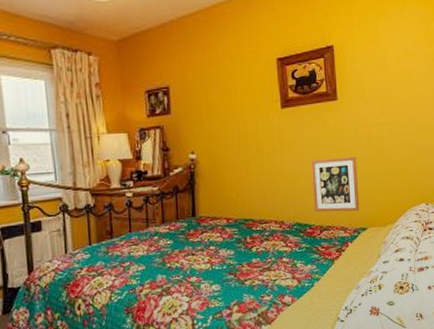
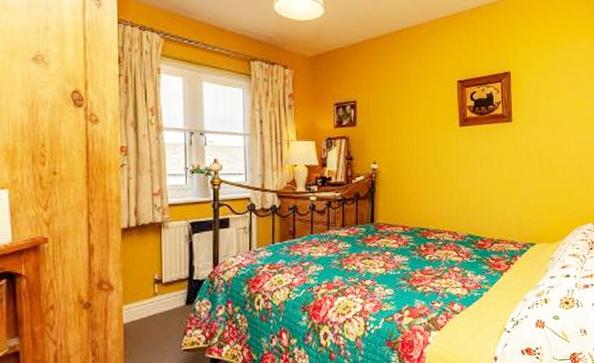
picture frame: present [310,156,360,212] -> none [485,175,529,227]

